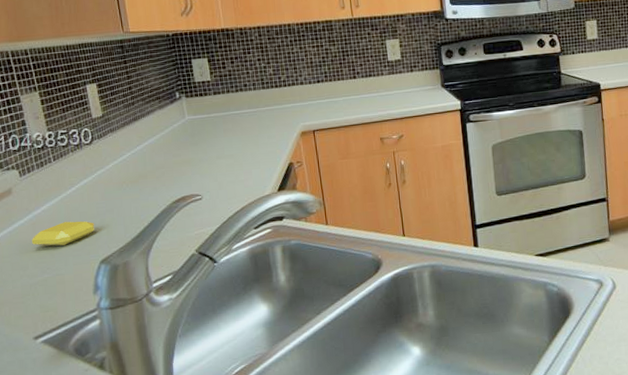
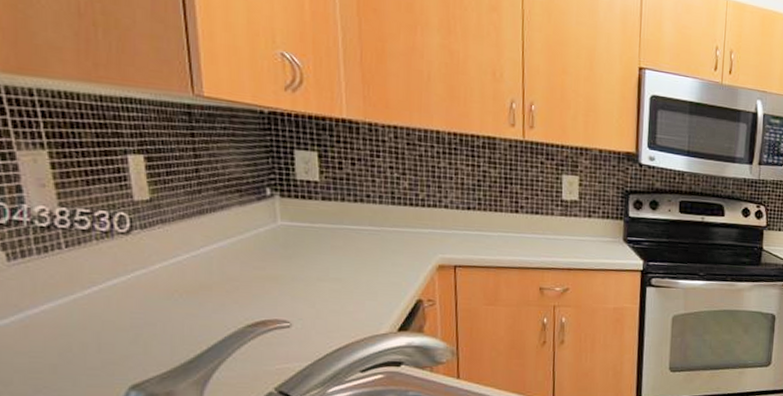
soap bar: present [32,221,95,246] -> none [21,330,126,360]

